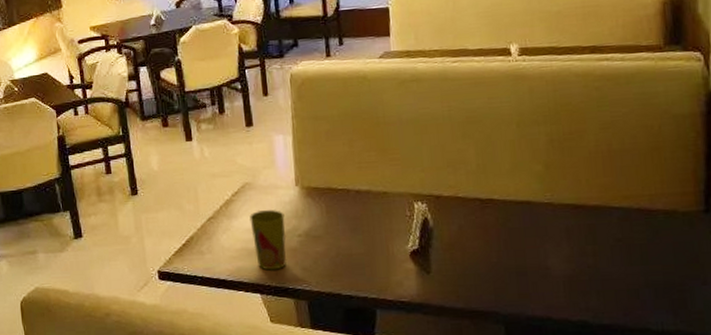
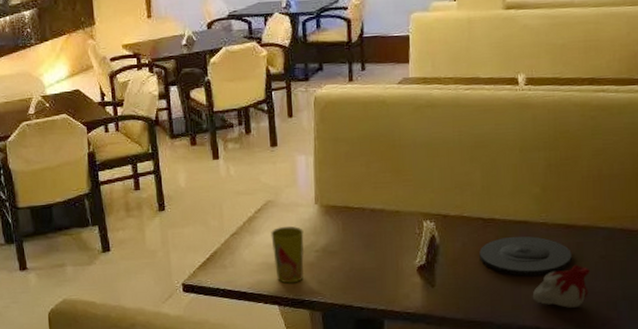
plate: none [478,217,584,261] -> present [479,236,572,276]
candle: none [540,249,606,296] -> present [532,265,591,308]

